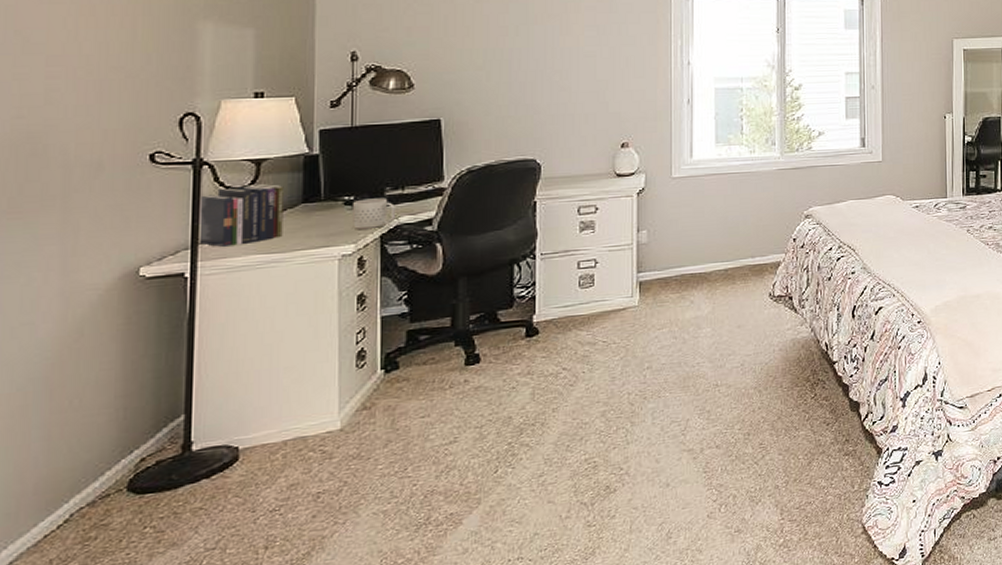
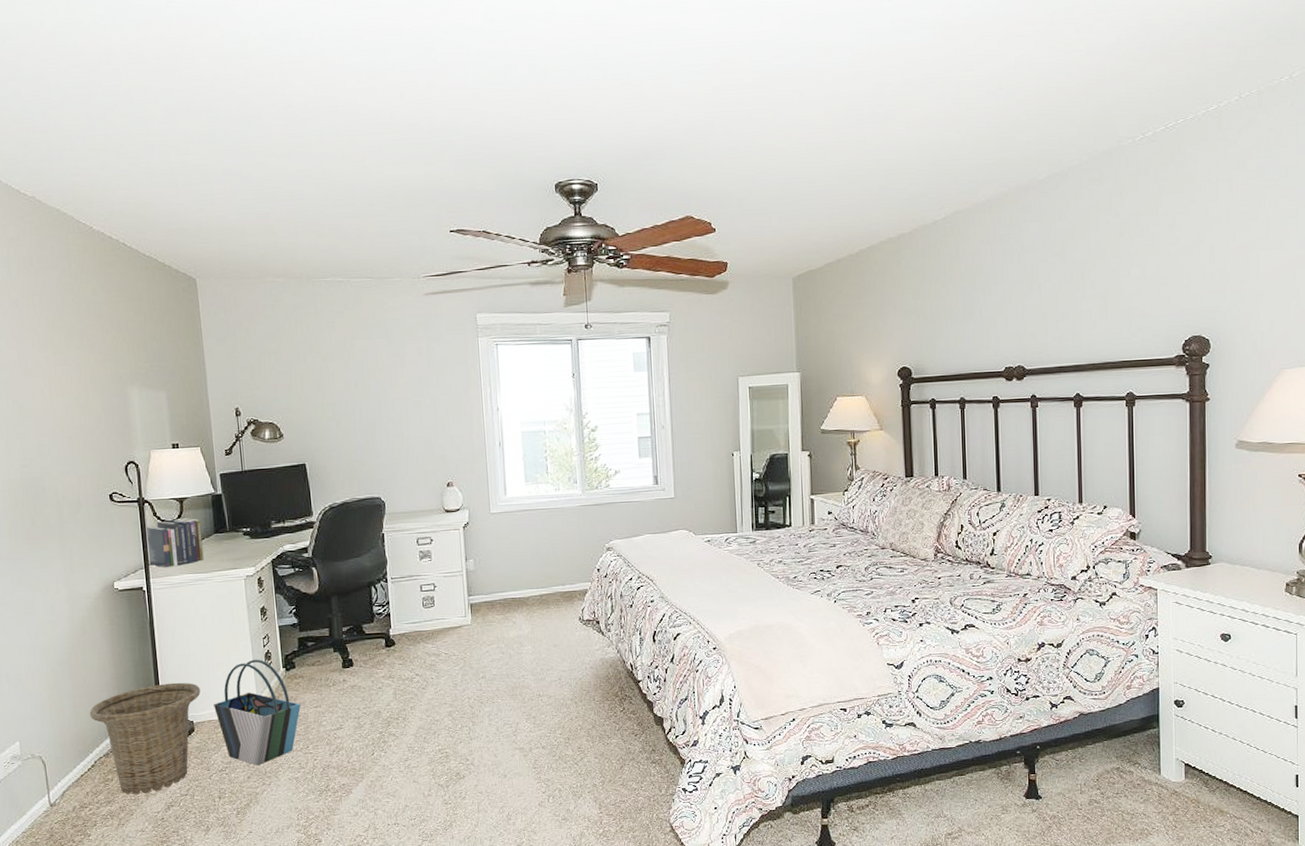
basket: none [72,396,255,557] -> present [89,682,201,795]
tote bag: none [273,359,402,500] -> present [214,659,301,766]
mug: present [353,198,395,229] -> none [250,529,280,555]

